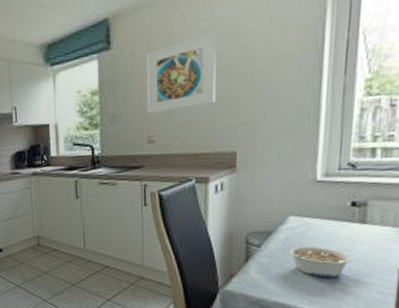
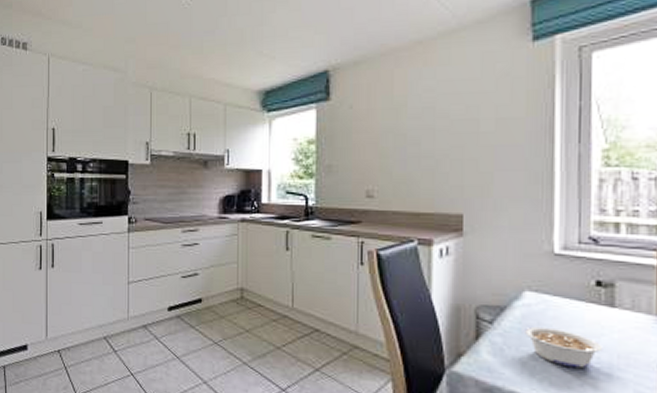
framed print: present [146,31,217,114] -> none [365,90,440,167]

